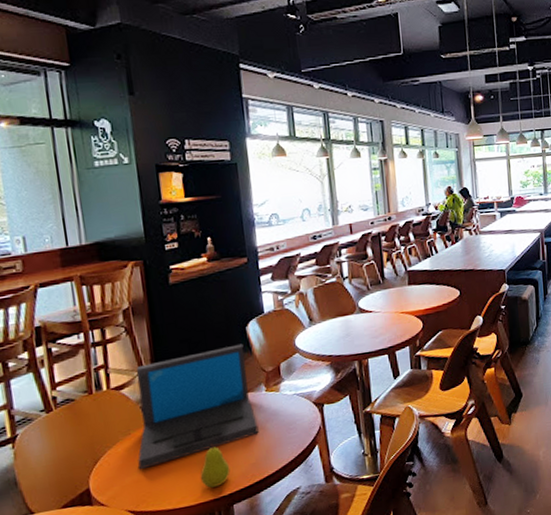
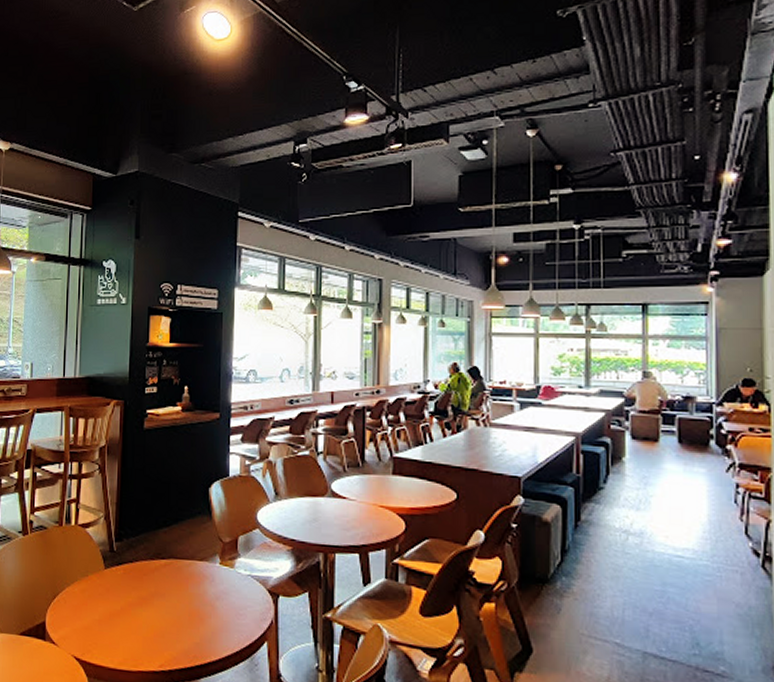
laptop: present [136,343,259,470] -> none [90,505,207,617]
fruit: present [200,443,230,488] -> none [143,607,173,658]

